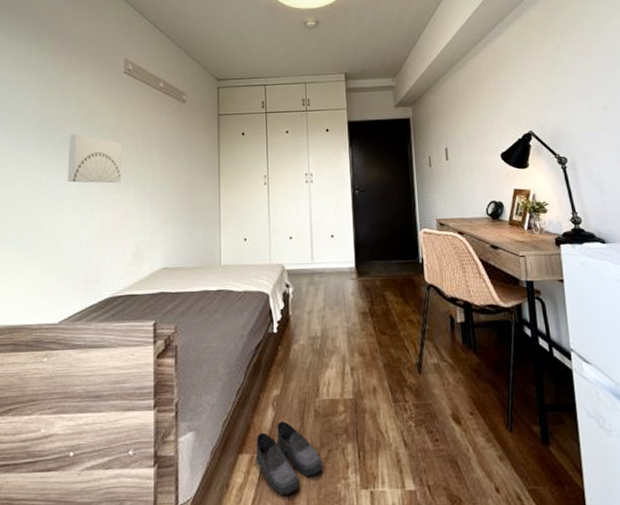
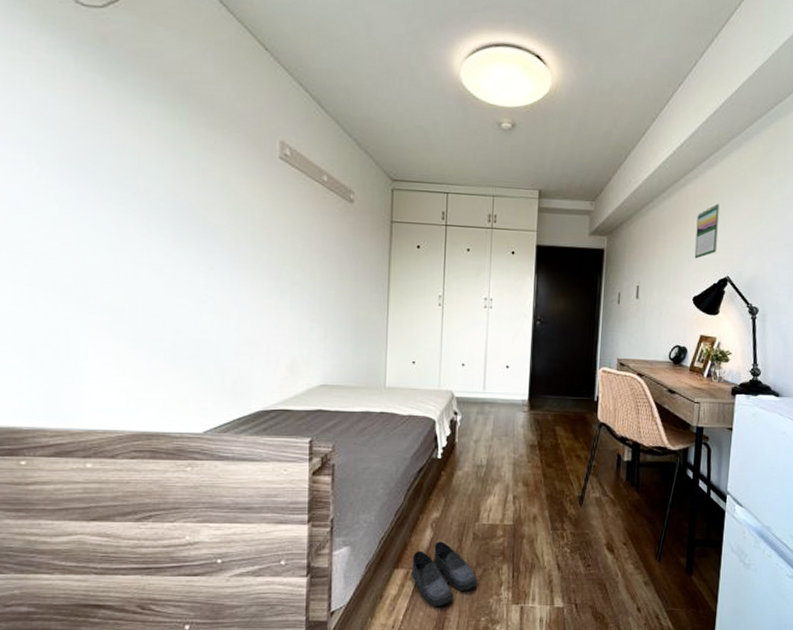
wall art: present [67,134,122,184] -> none [210,225,277,288]
calendar: none [492,66,516,118] -> present [694,203,720,259]

